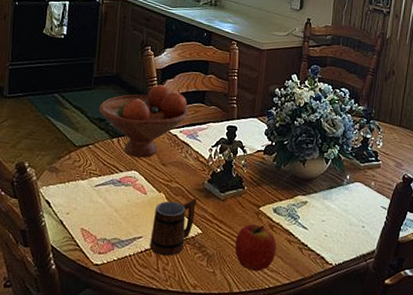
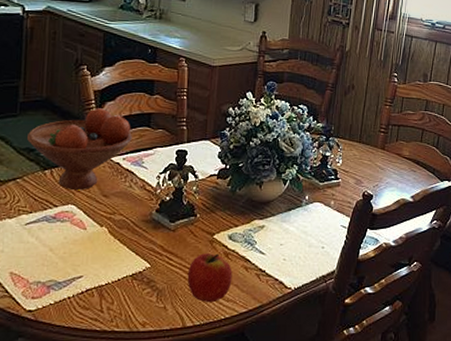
mug: present [149,198,197,256] -> none [91,230,144,294]

